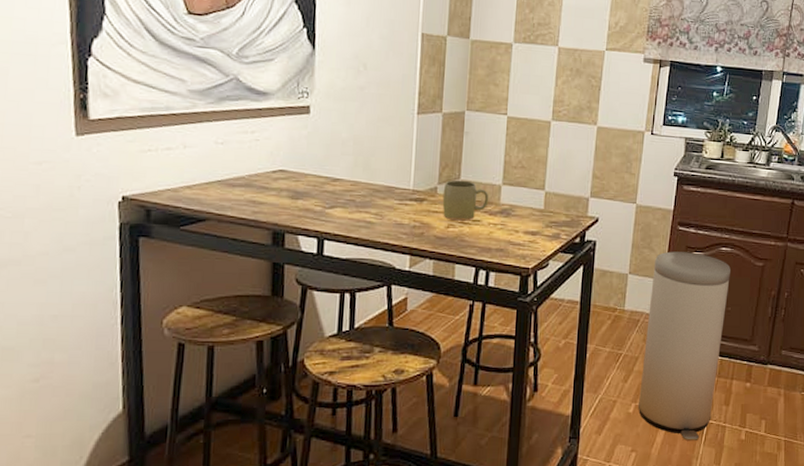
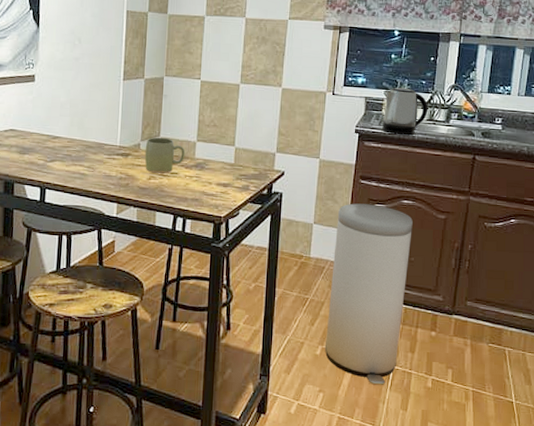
kettle: none [701,127,749,181] -> present [381,87,428,137]

